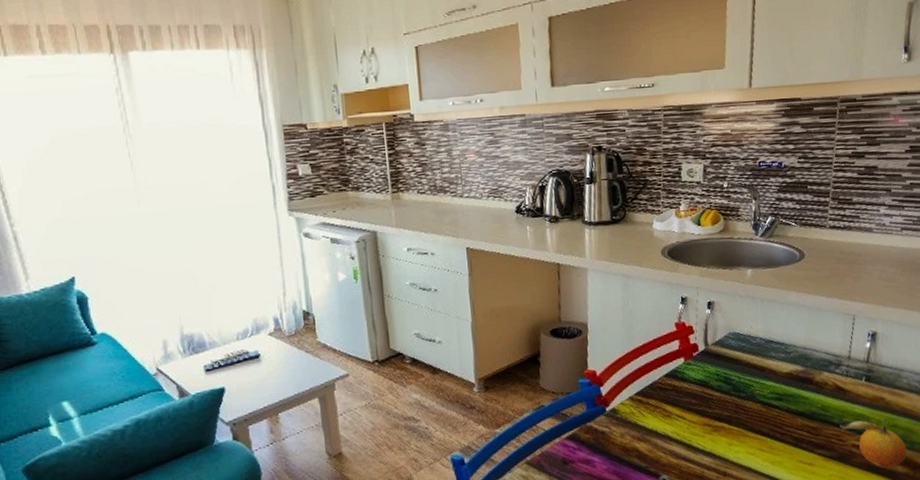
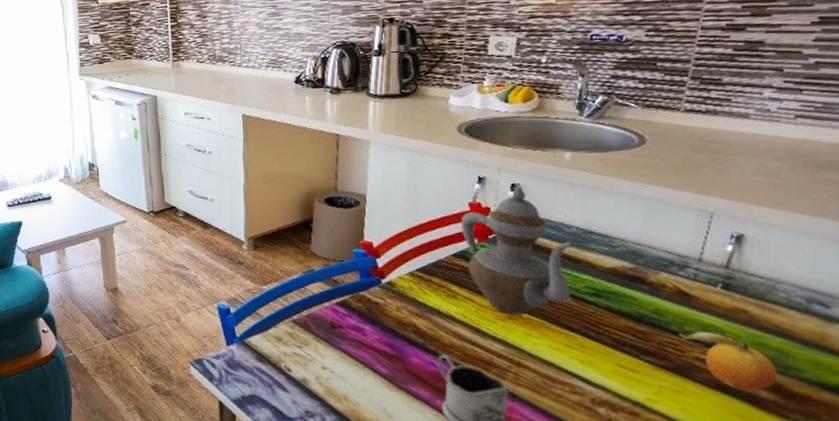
teapot: none [670,302,761,427] -> present [461,185,577,315]

